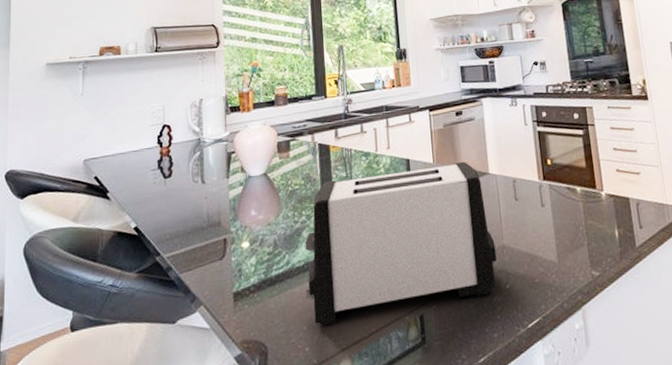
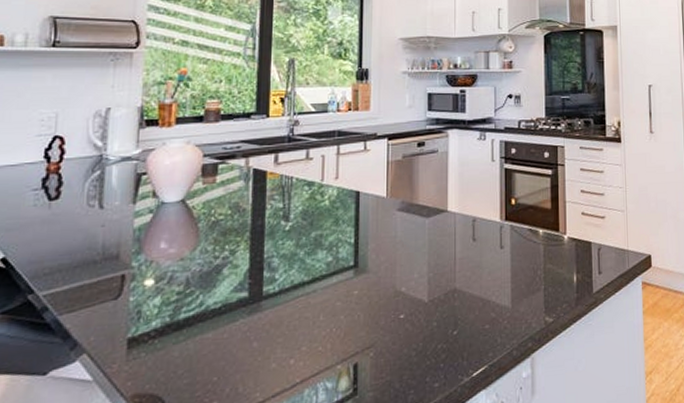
toaster: present [305,161,497,326] -> none [219,196,446,376]

